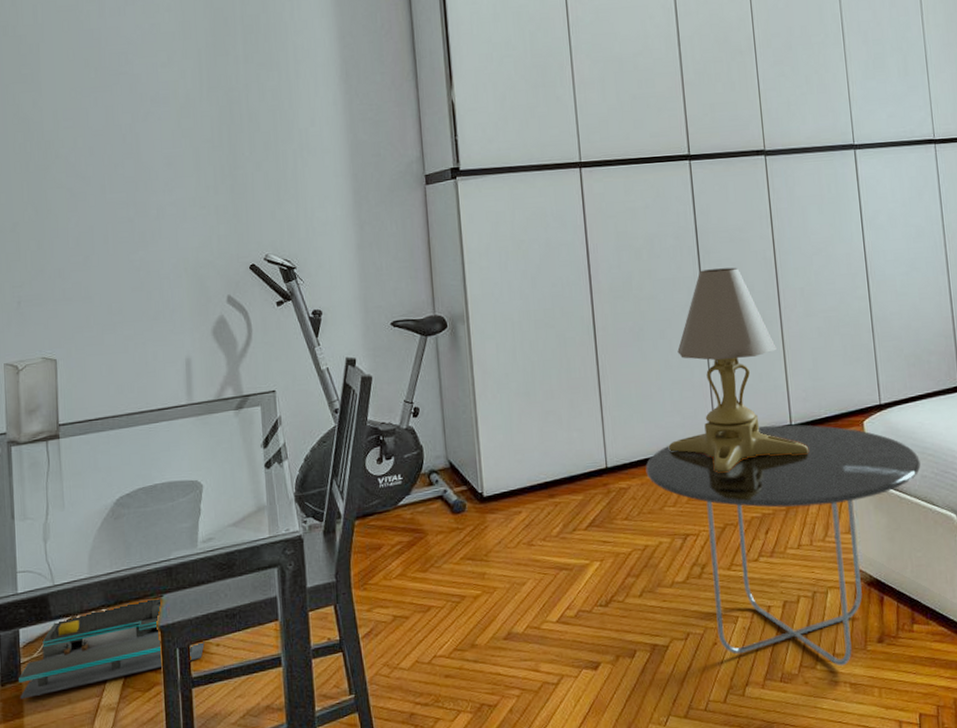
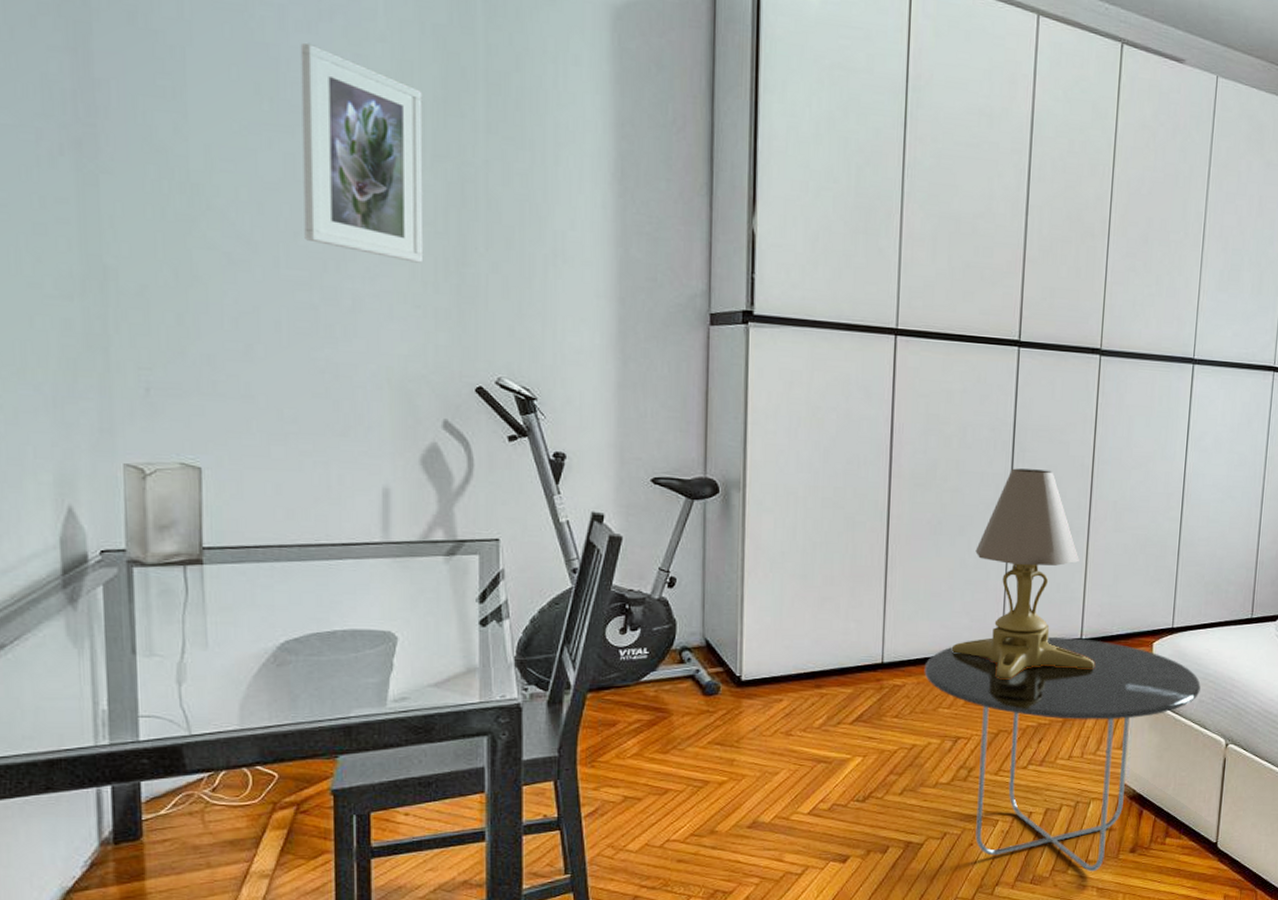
storage bin: present [19,598,205,700] -> none [139,758,390,860]
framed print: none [114,22,206,173] -> present [300,42,424,263]

